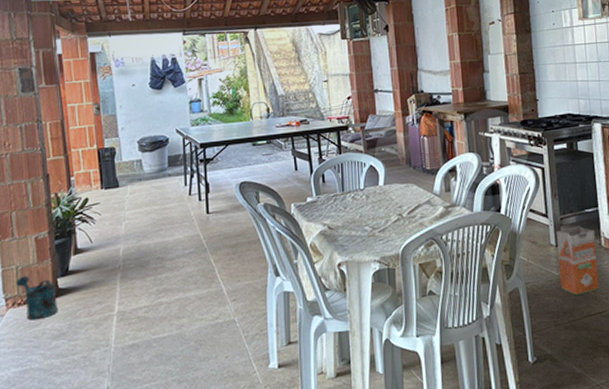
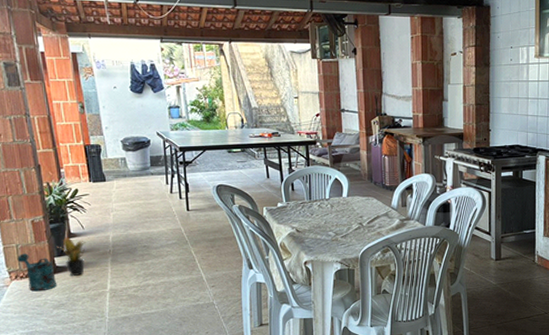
potted plant: none [60,252,93,300] -> present [56,236,86,277]
waste bin: present [556,225,599,296] -> none [496,244,530,302]

